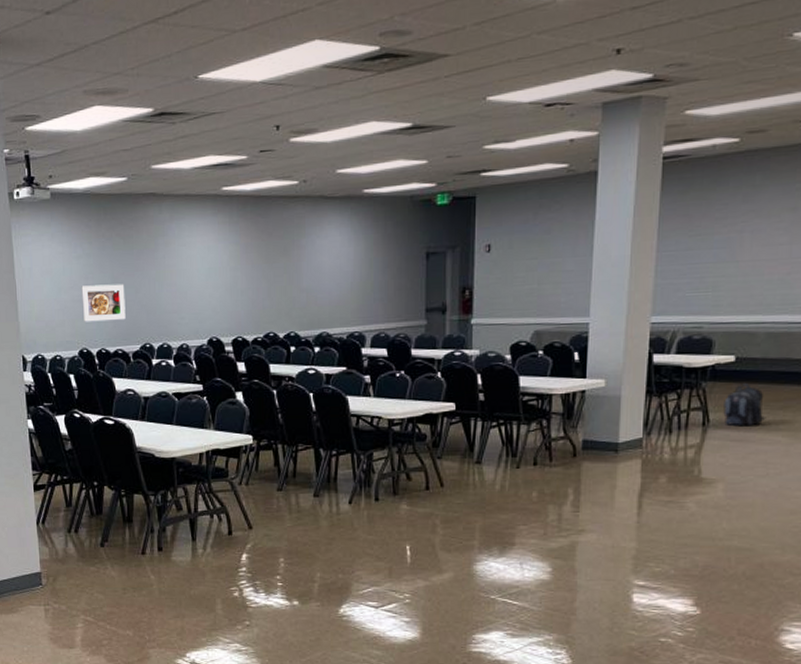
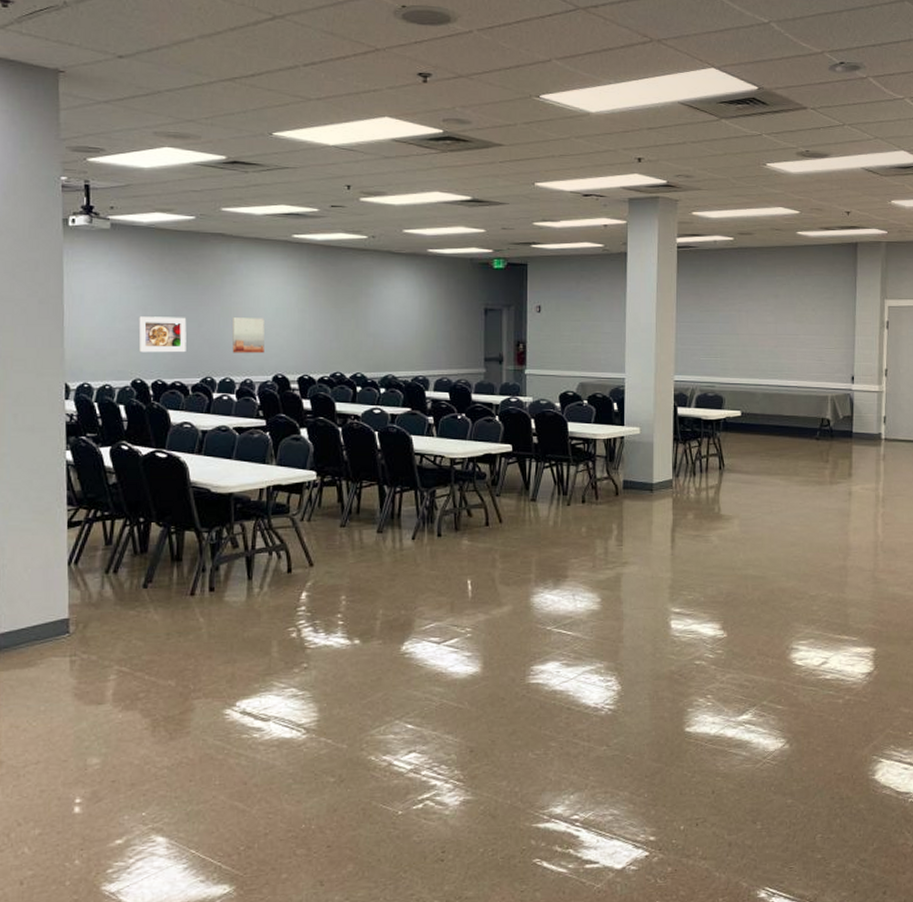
wall art: none [167,279,198,318] -> present [232,317,265,354]
backpack: present [723,383,766,427] -> none [735,434,768,471]

